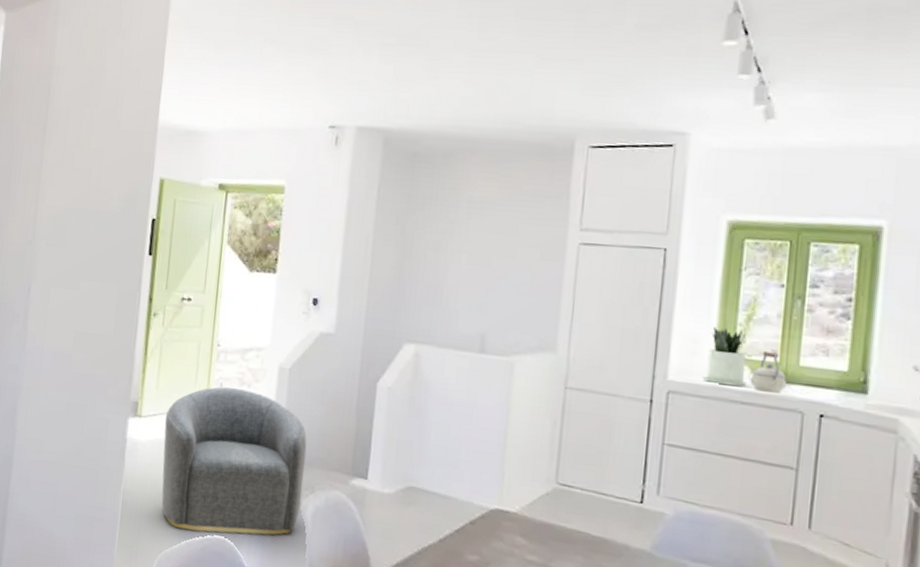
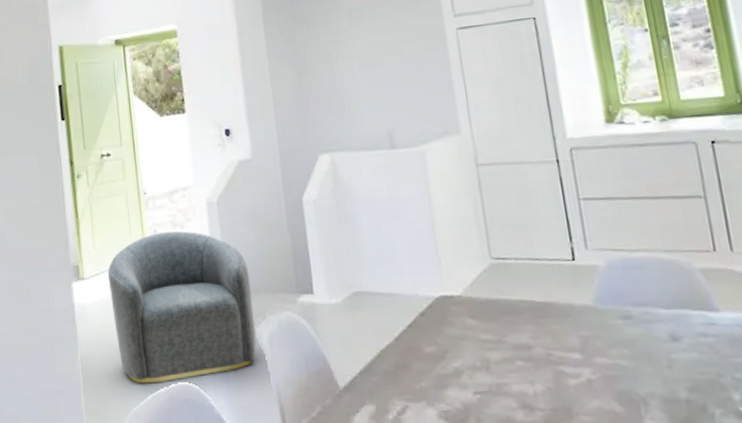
planter: present [702,326,748,387] -> none [595,77,640,133]
kettle: present [750,351,787,395] -> none [640,92,674,132]

